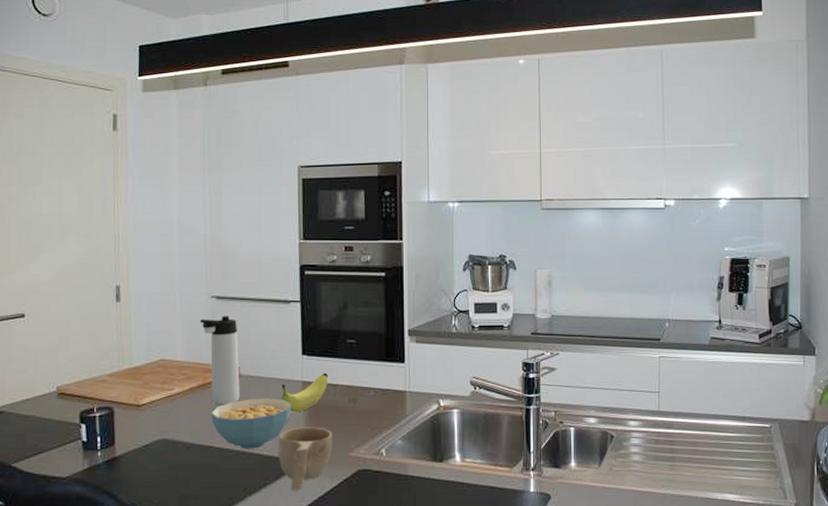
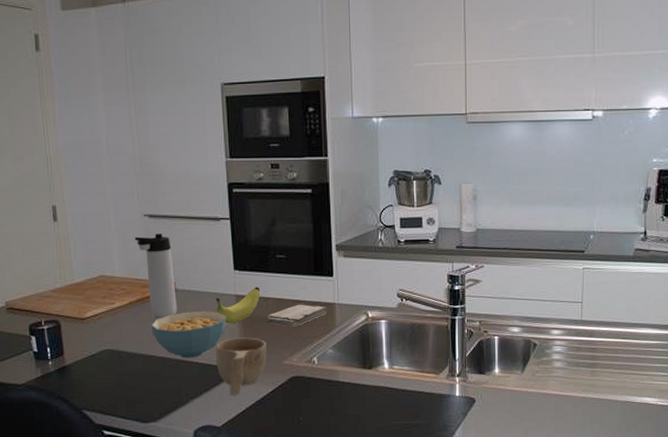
washcloth: none [334,391,398,416] -> present [266,304,328,327]

